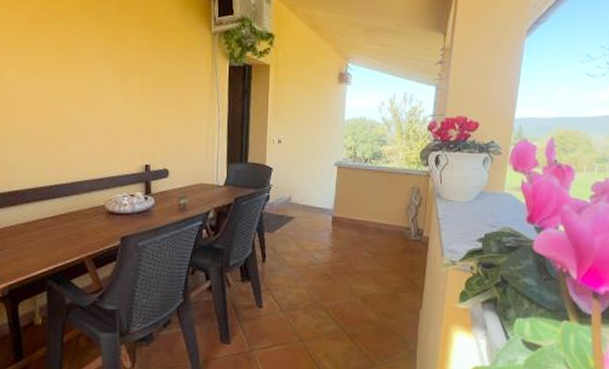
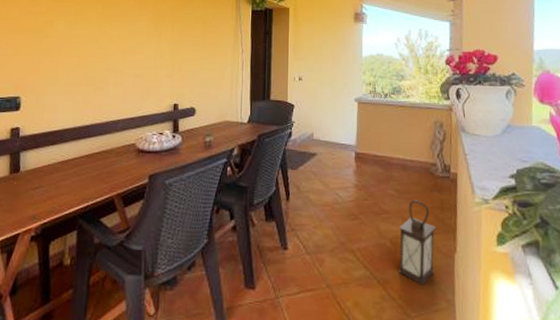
lantern: none [367,261,406,338] -> present [399,200,437,286]

